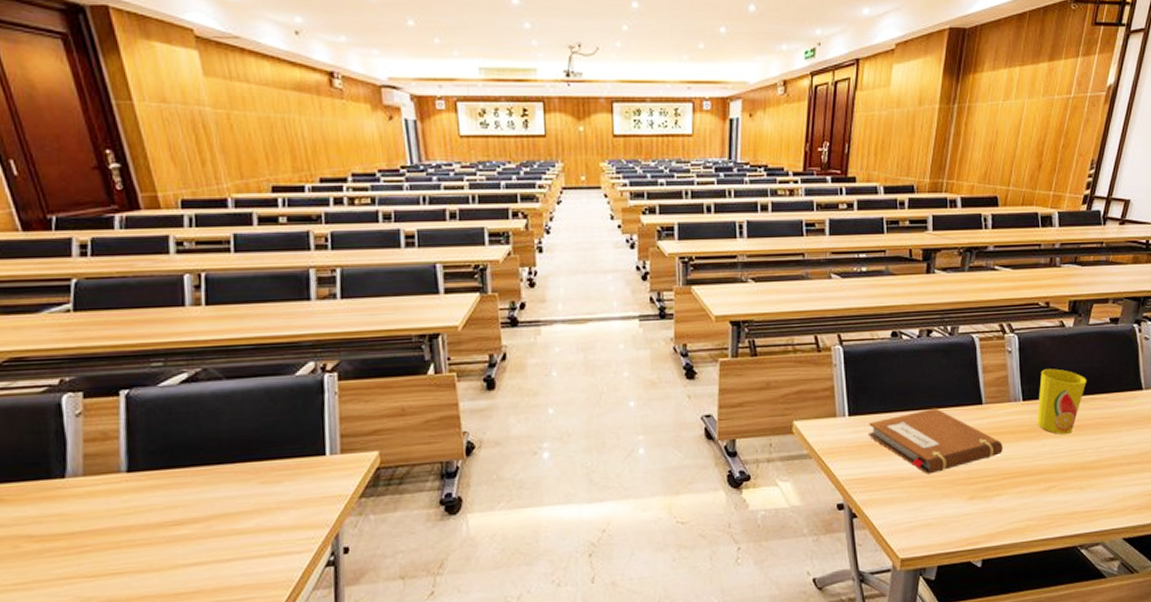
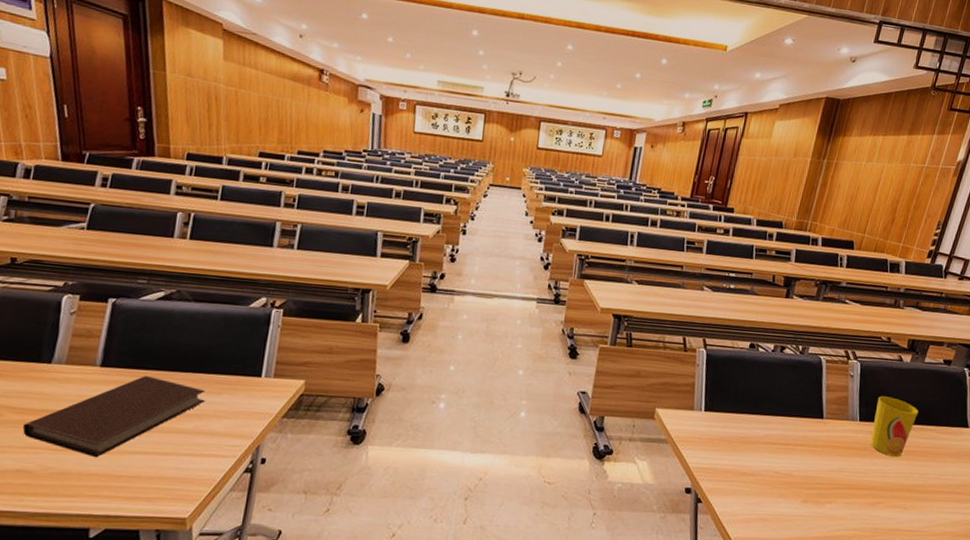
notebook: none [46,474,263,578] -> present [22,376,205,458]
notebook: present [868,408,1003,474] -> none [719,415,838,474]

